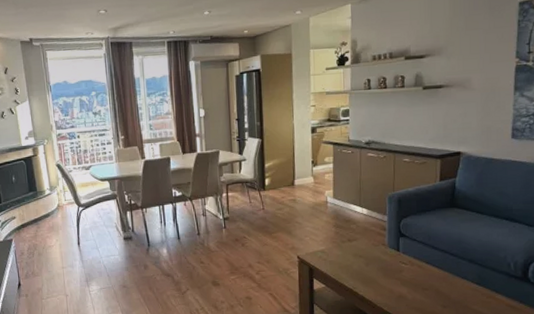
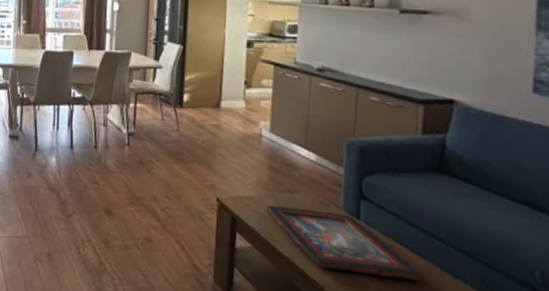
decorative tray: none [333,249,442,291] -> present [265,204,423,281]

